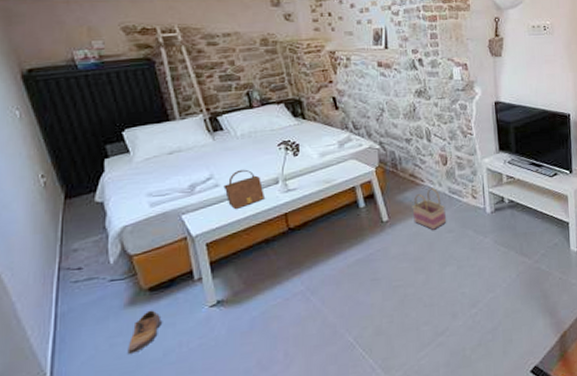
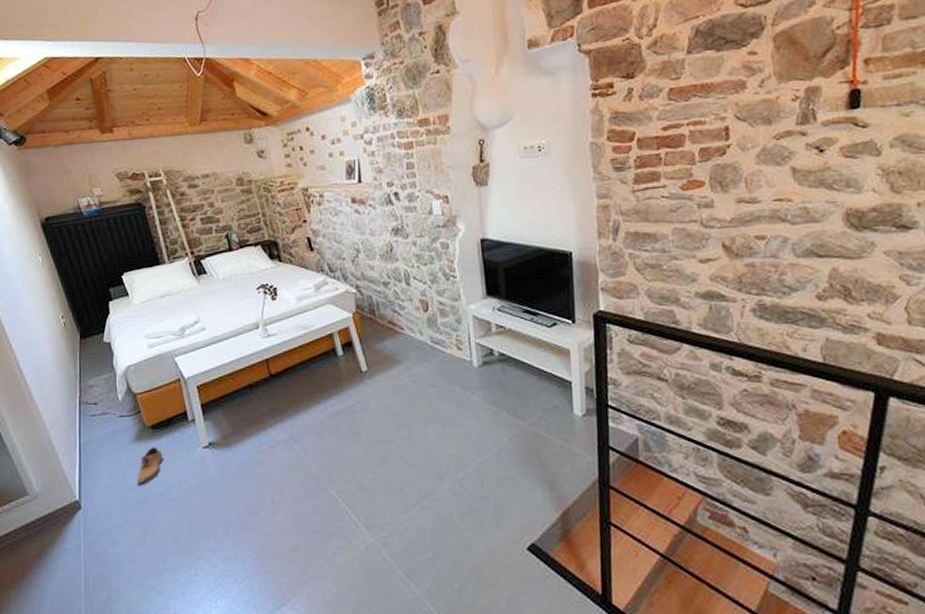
handbag: present [223,169,264,209] -> none [209,313,247,353]
basket: present [412,187,446,231] -> none [391,335,428,384]

